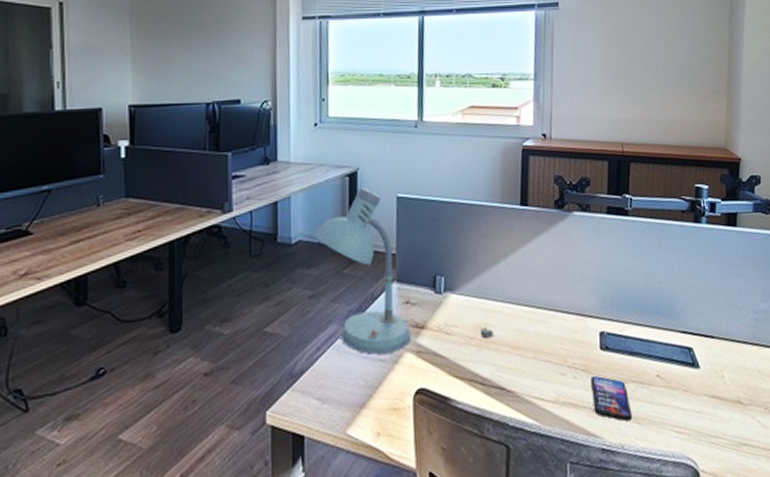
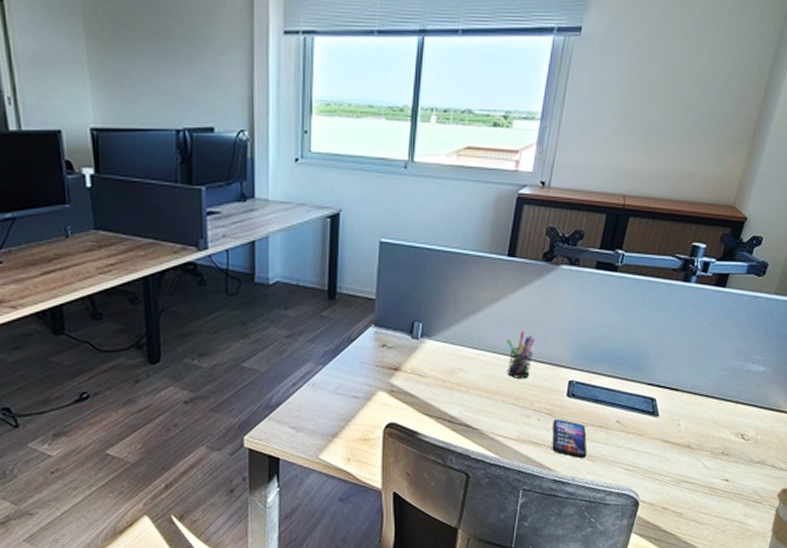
desk lamp: present [313,187,495,354] -> none [292,230,466,391]
pen holder: none [530,280,559,332] -> present [507,330,535,378]

